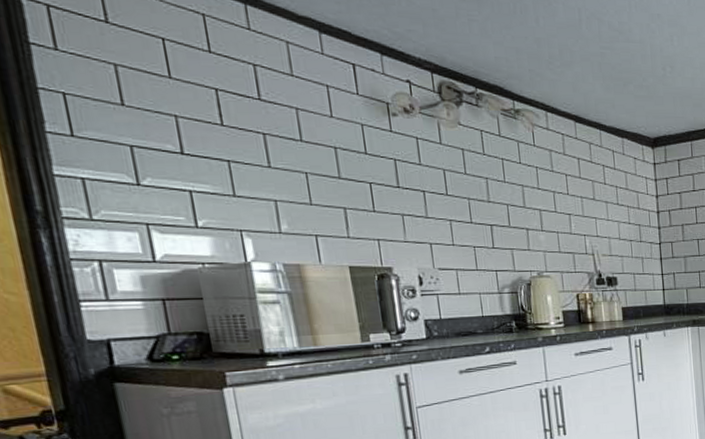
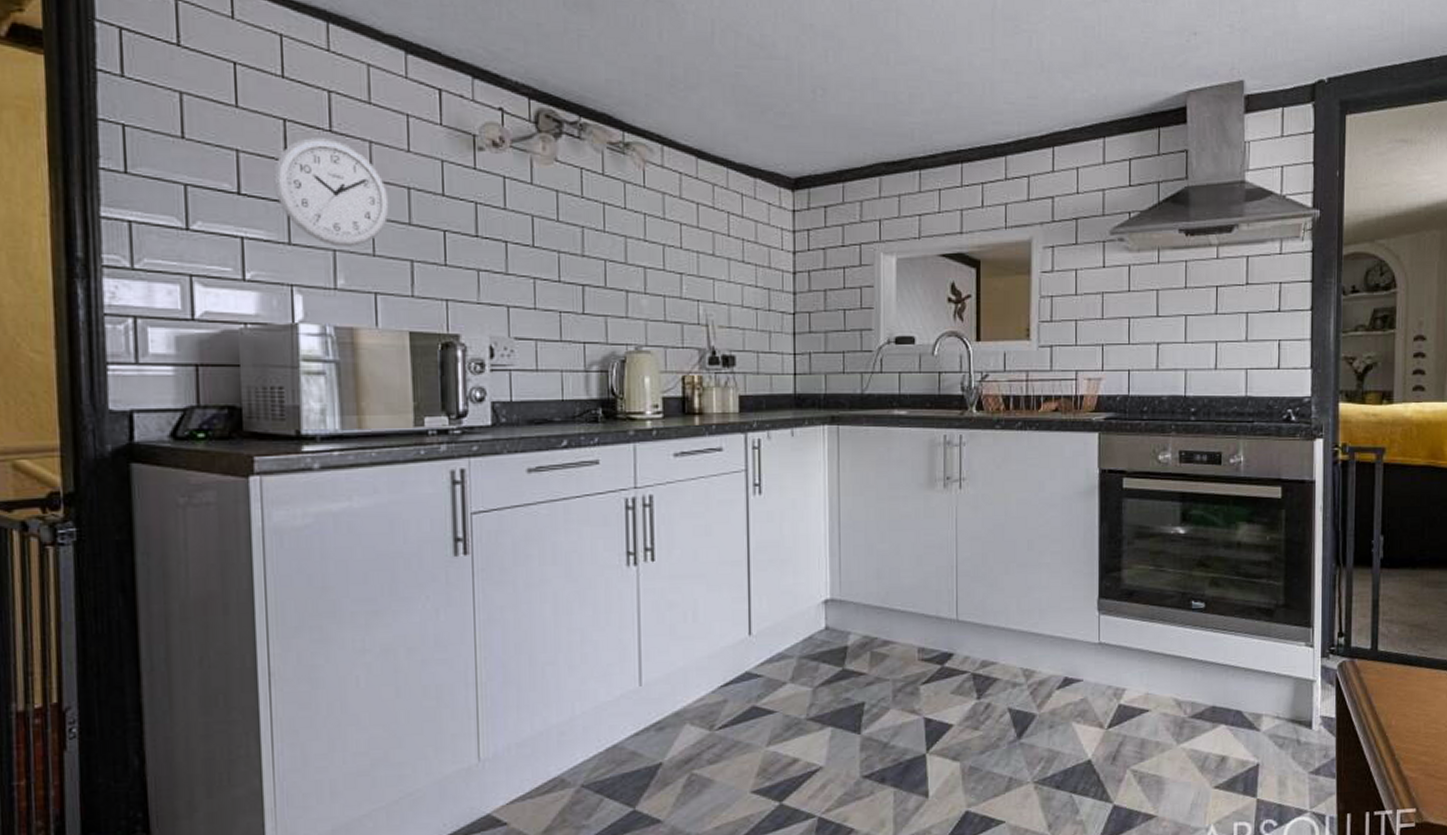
wall clock: none [212,105,321,197] -> present [273,138,389,247]

